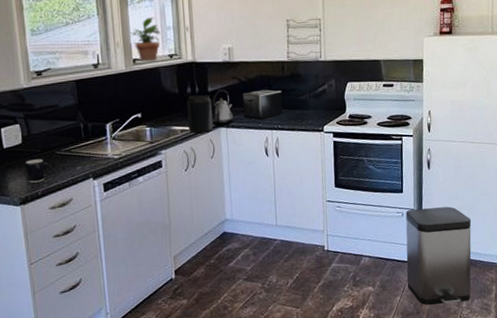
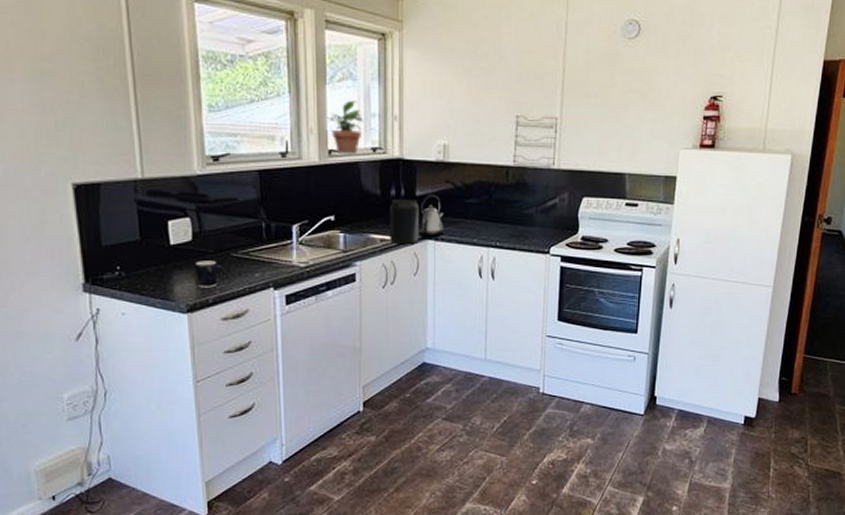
toaster: present [242,89,283,120] -> none [455,199,504,234]
pedal bin: present [405,206,472,305] -> none [632,353,715,465]

